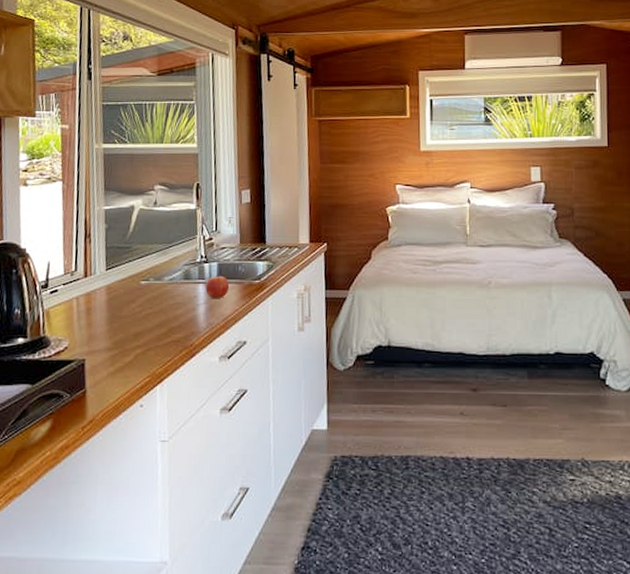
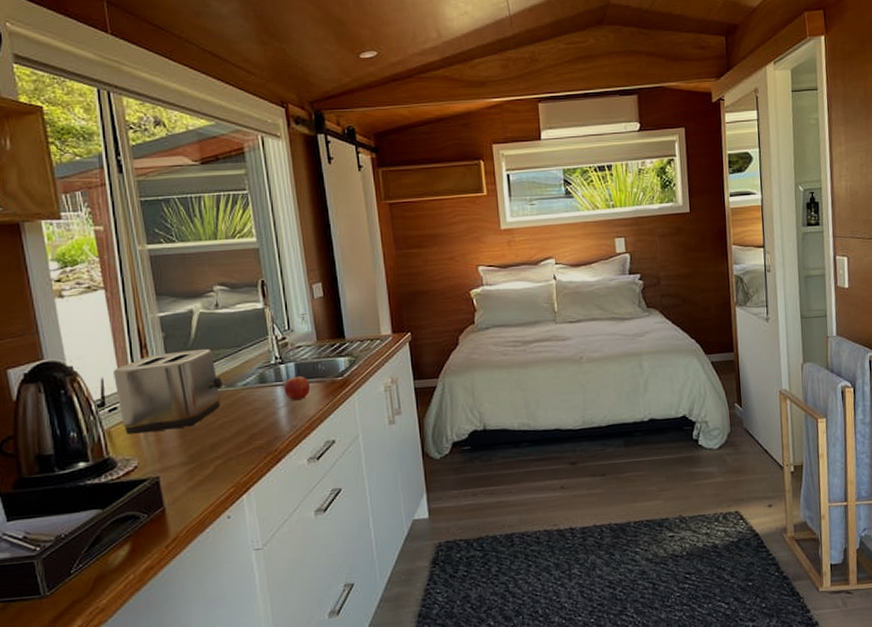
toaster: none [58,242,152,316] -> present [113,348,223,434]

